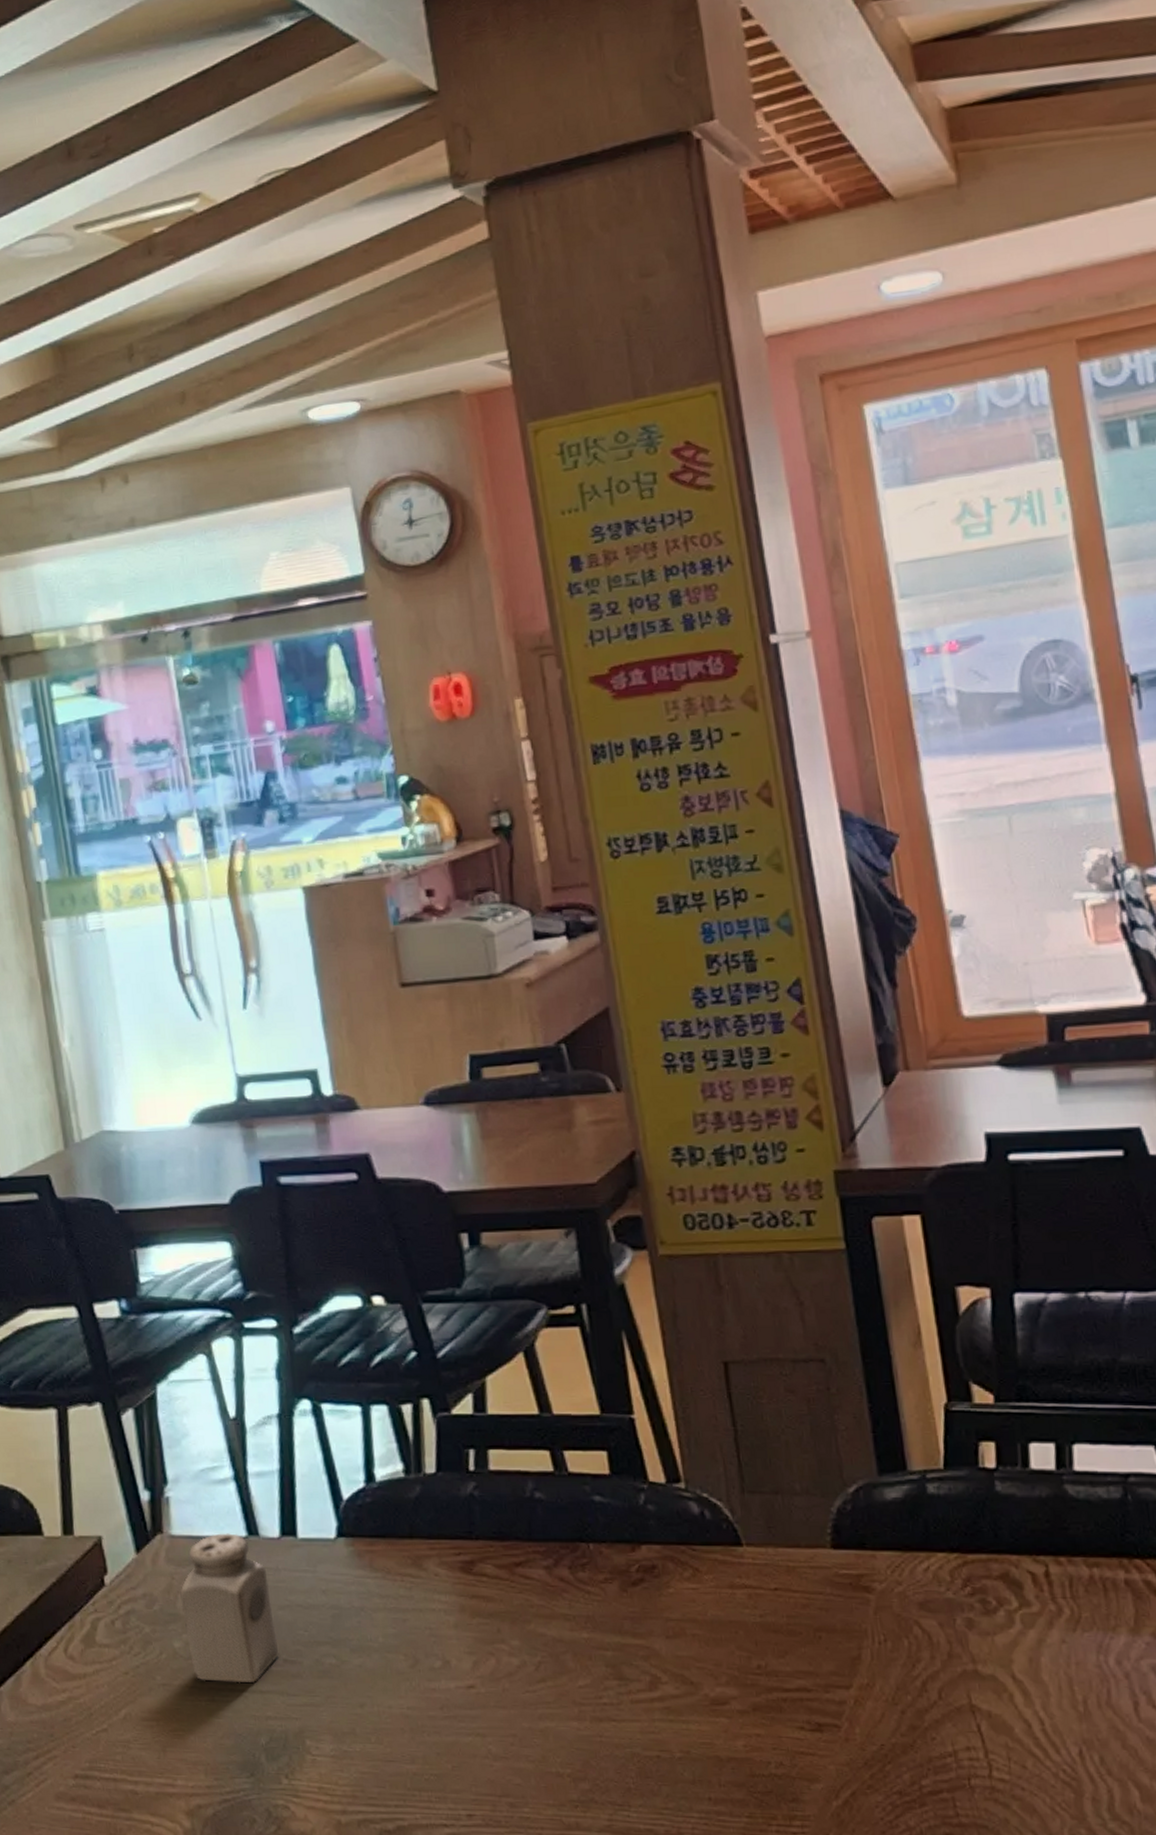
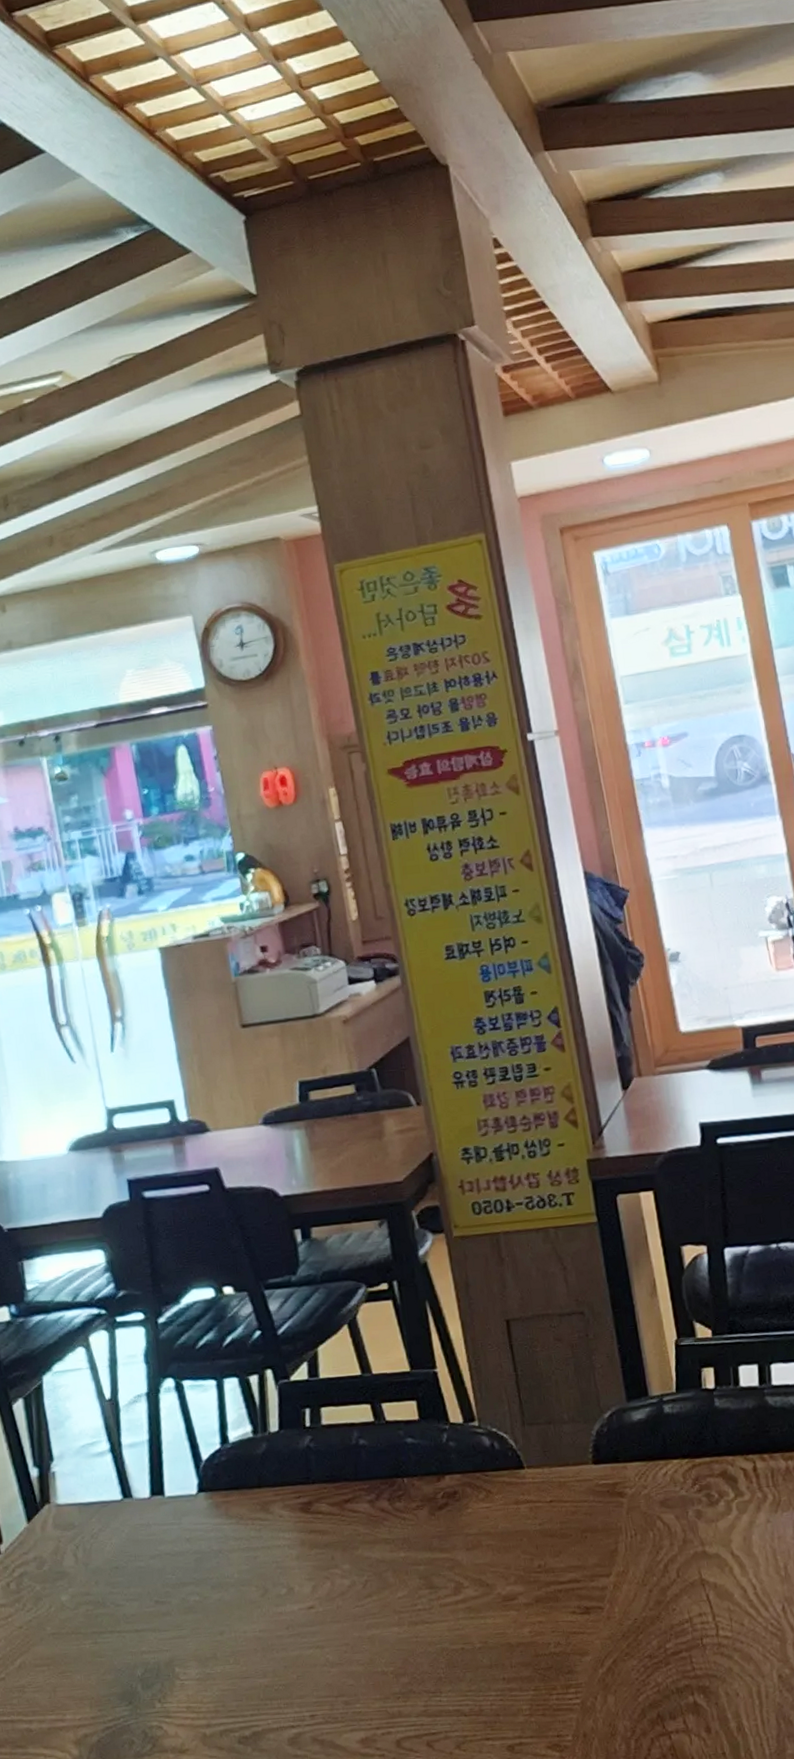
salt shaker: present [180,1533,279,1683] -> none [66,1497,151,1627]

